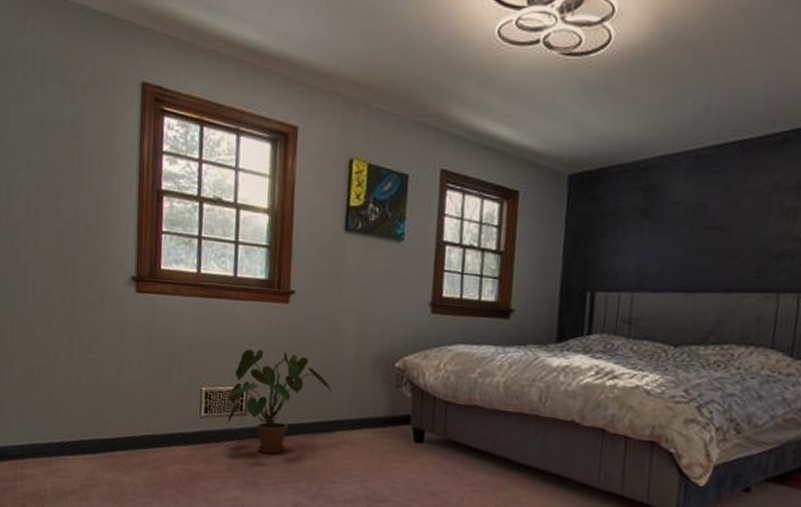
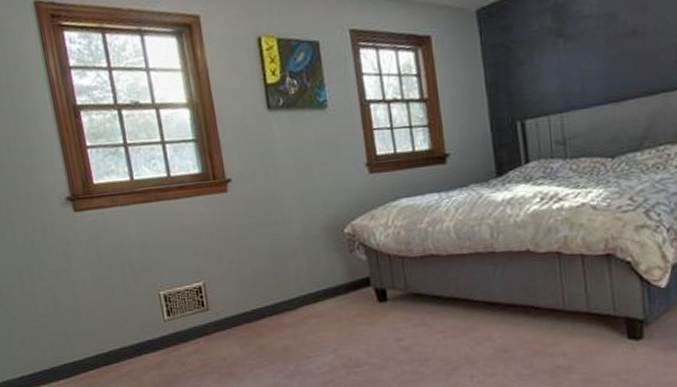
house plant: present [224,349,332,454] -> none [184,239,288,343]

